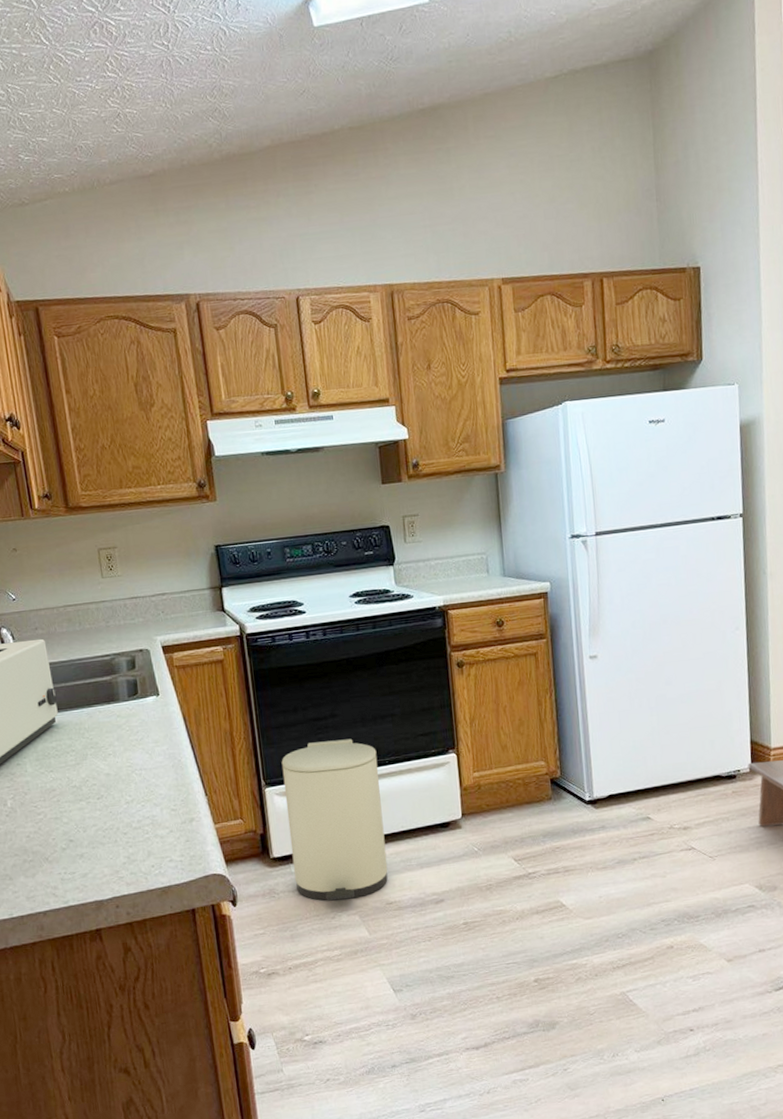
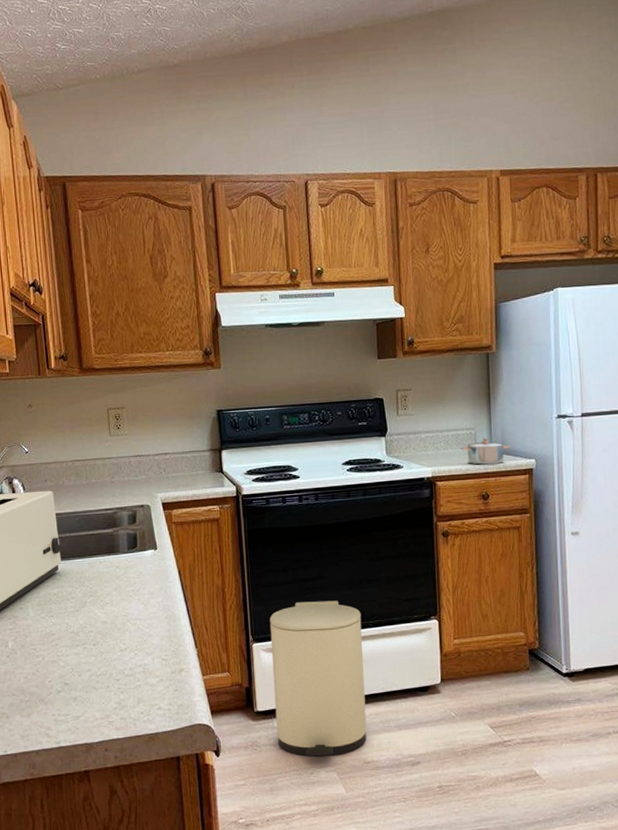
cooking pot: none [472,561,524,591] -> present [460,437,511,465]

